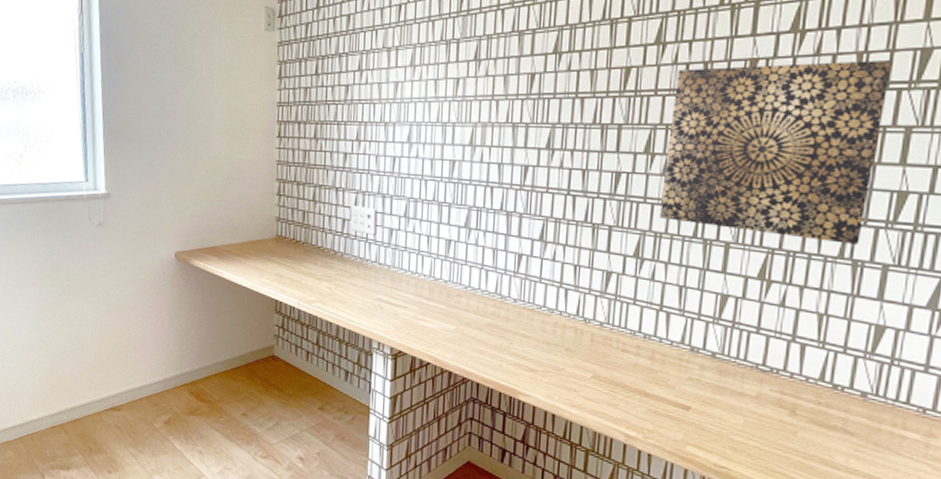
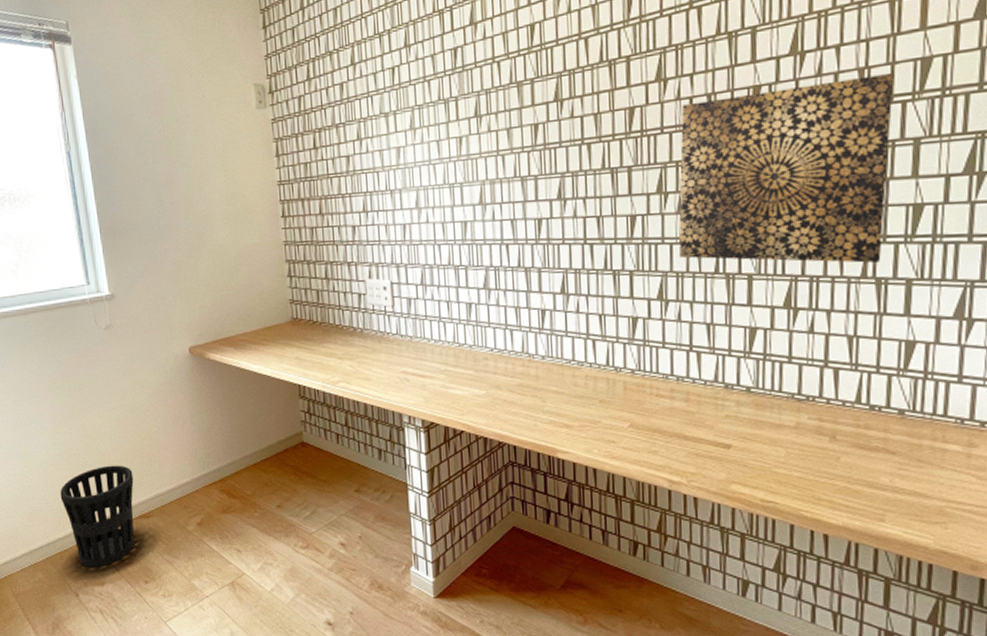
wastebasket: none [38,356,109,453] -> present [60,465,135,567]

